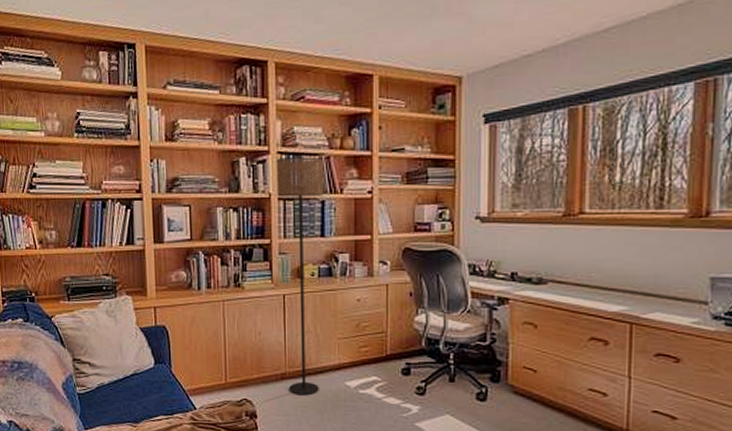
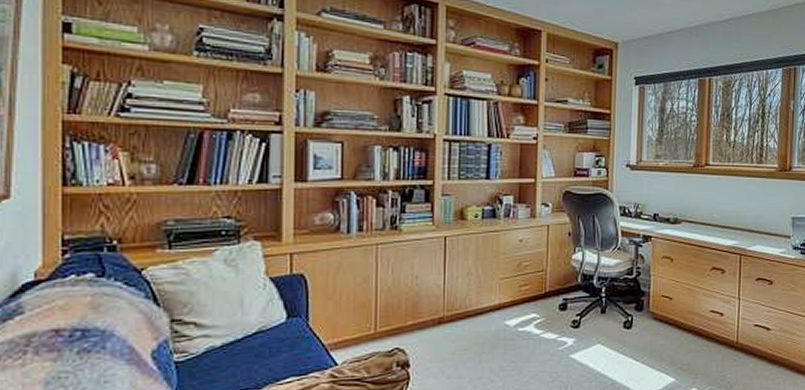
floor lamp: present [276,156,325,396] -> none [442,99,492,339]

